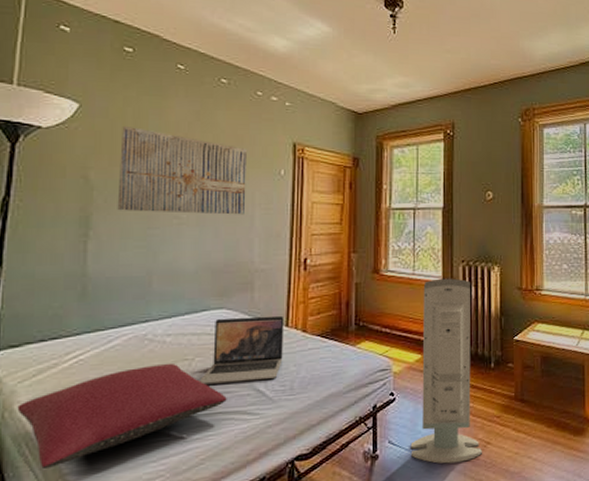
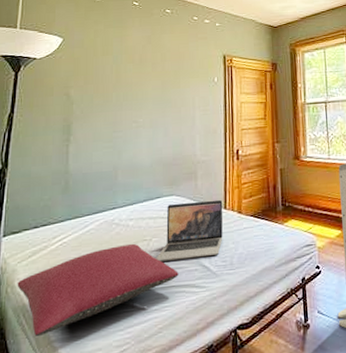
wall art: present [117,125,247,215] -> none [91,52,188,119]

